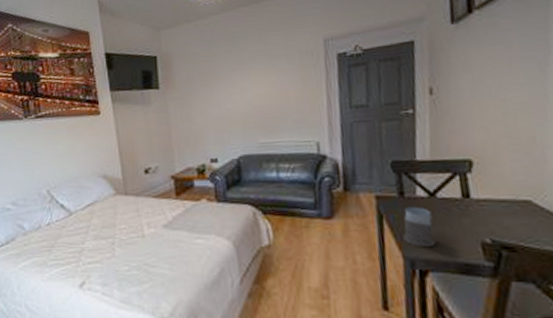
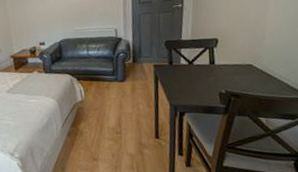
mug: present [403,206,436,248] -> none [170,71,191,98]

